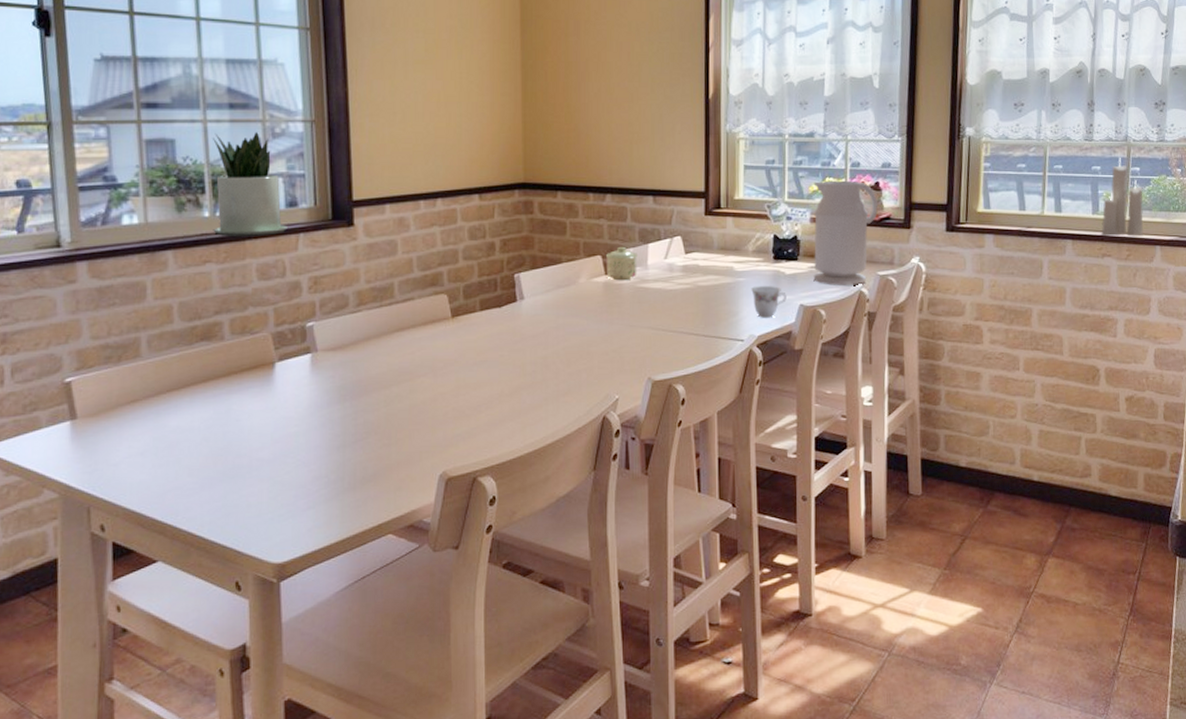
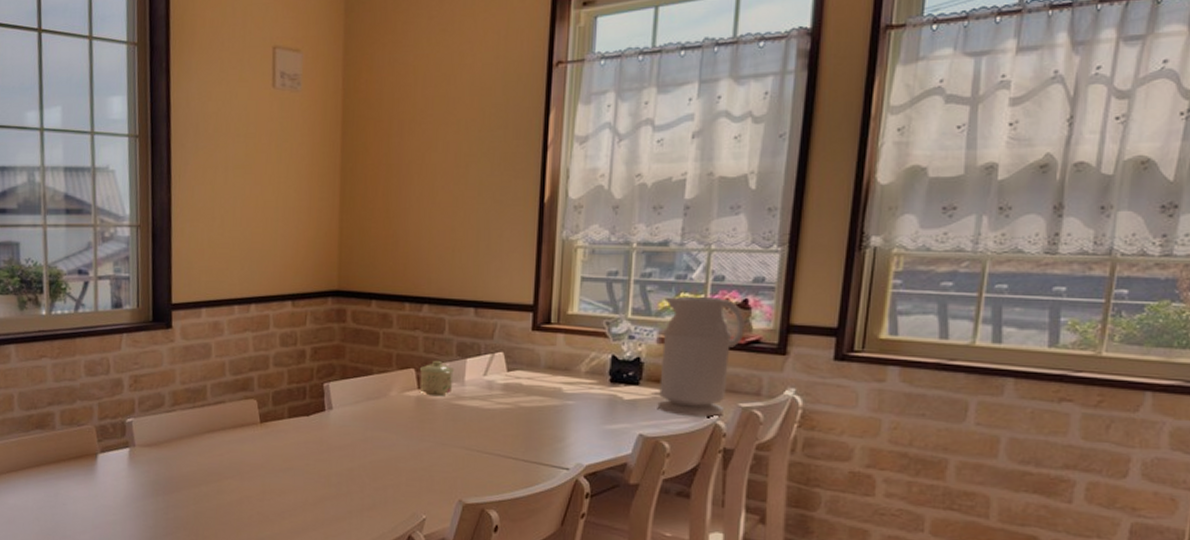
planter: present [213,131,288,238] -> none [49,235,113,336]
teacup: present [751,285,787,318] -> none [581,410,623,447]
candle: present [1101,158,1143,237] -> none [1060,277,1131,379]

